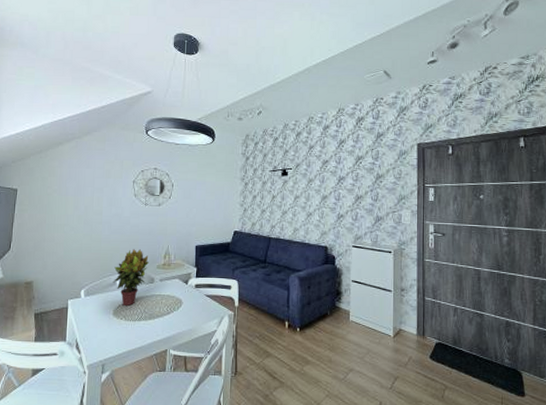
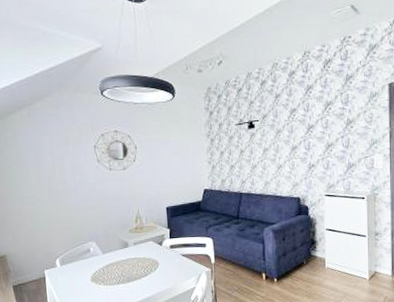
potted plant: present [113,249,150,306] -> none [86,215,122,271]

